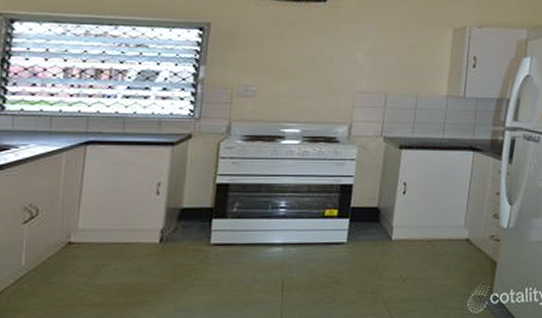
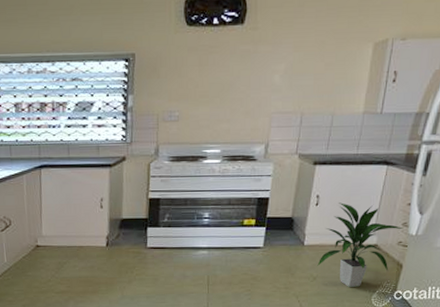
indoor plant: none [407,191,495,290] -> present [317,202,404,287]

